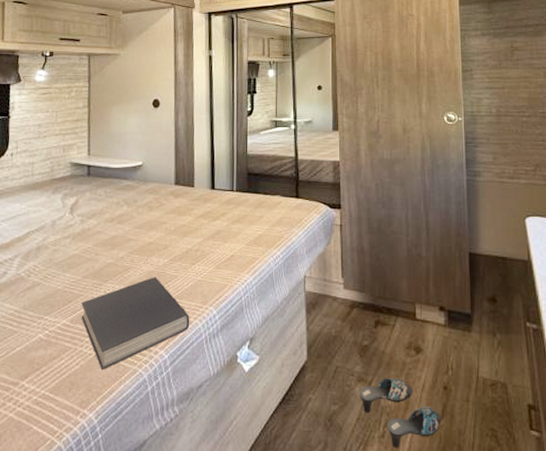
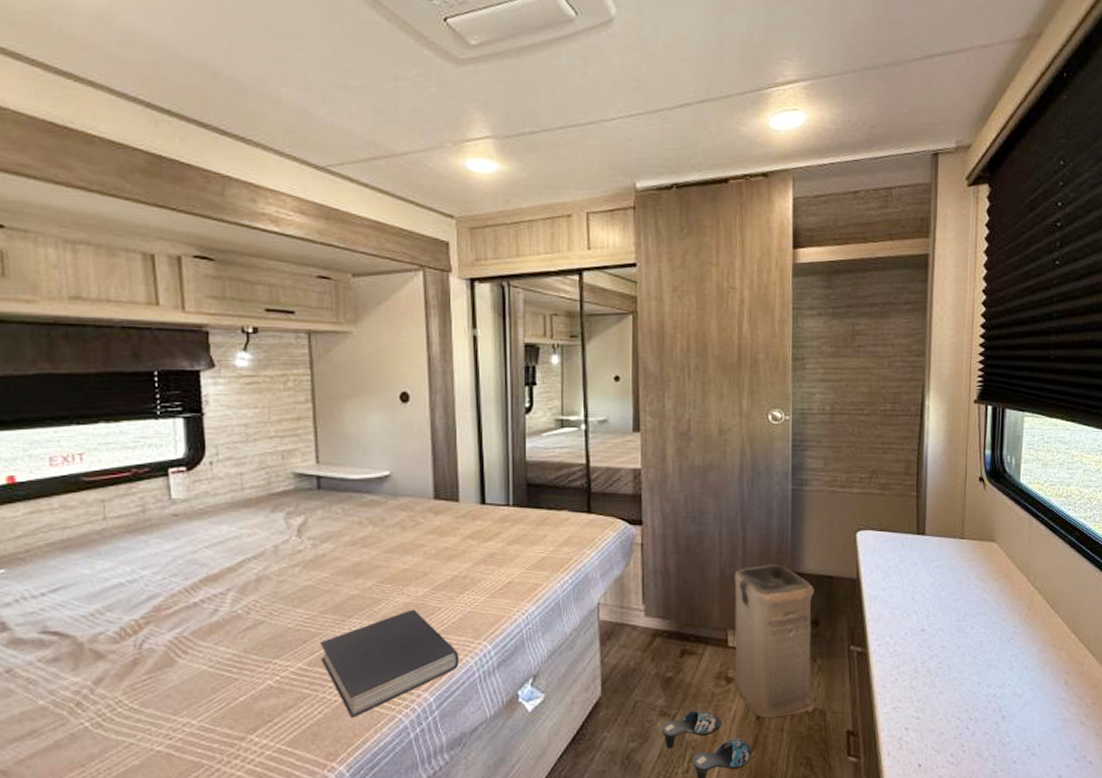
laundry basket: none [416,246,498,388] -> present [727,564,816,718]

